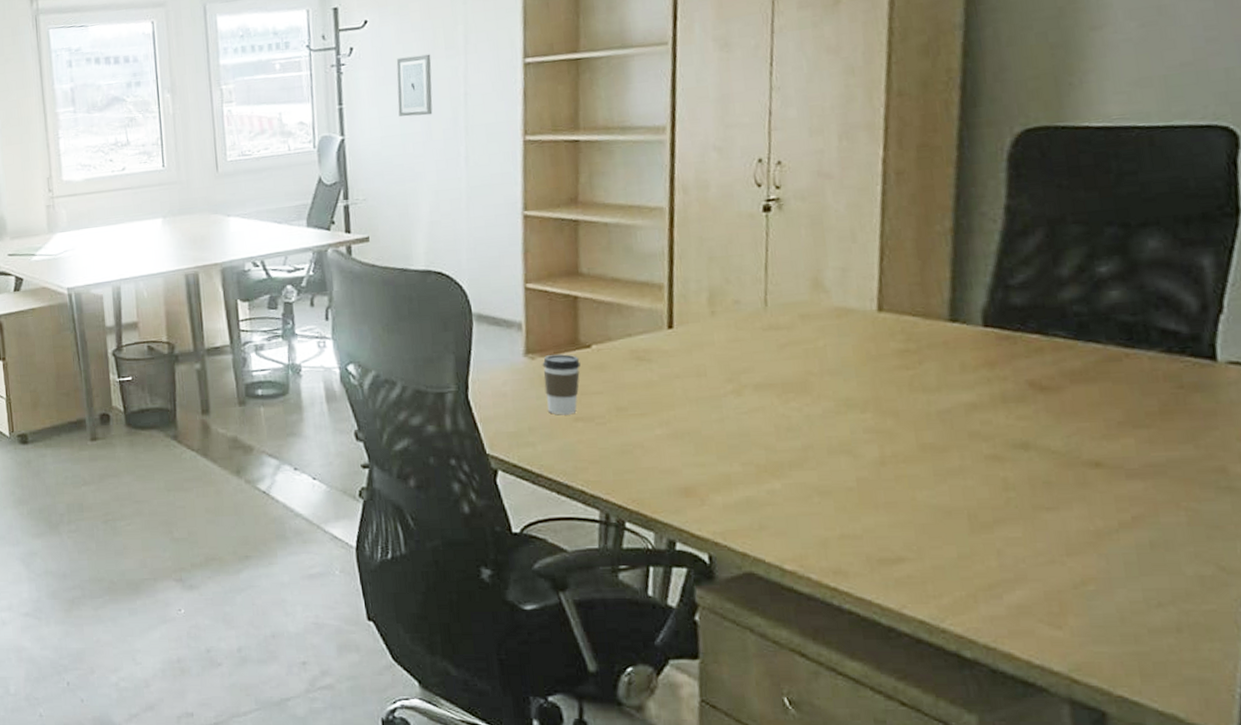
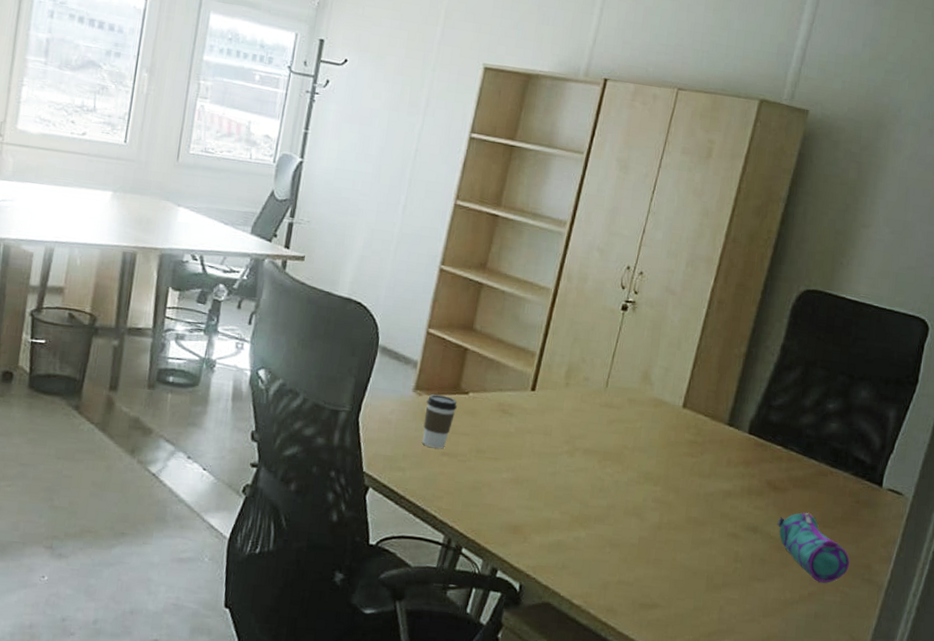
wall art: present [396,54,433,117] -> none [356,102,395,161]
pencil case: none [1057,413,1190,502] -> present [777,512,850,584]

